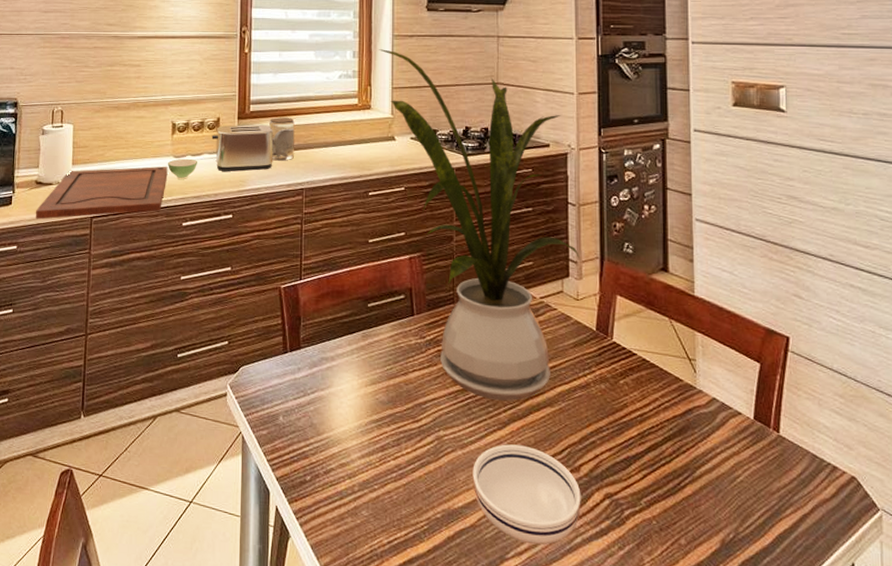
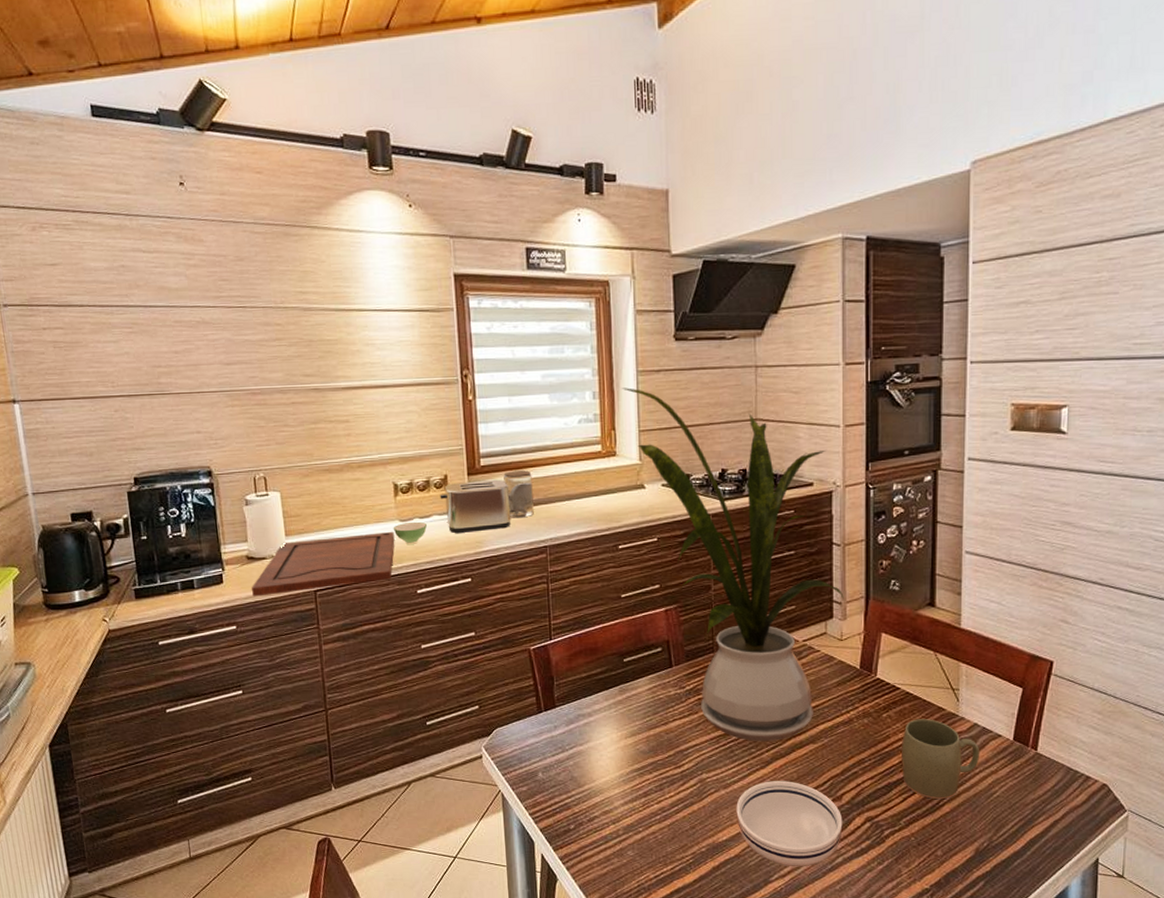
mug: none [640,388,721,480] -> present [901,719,980,800]

